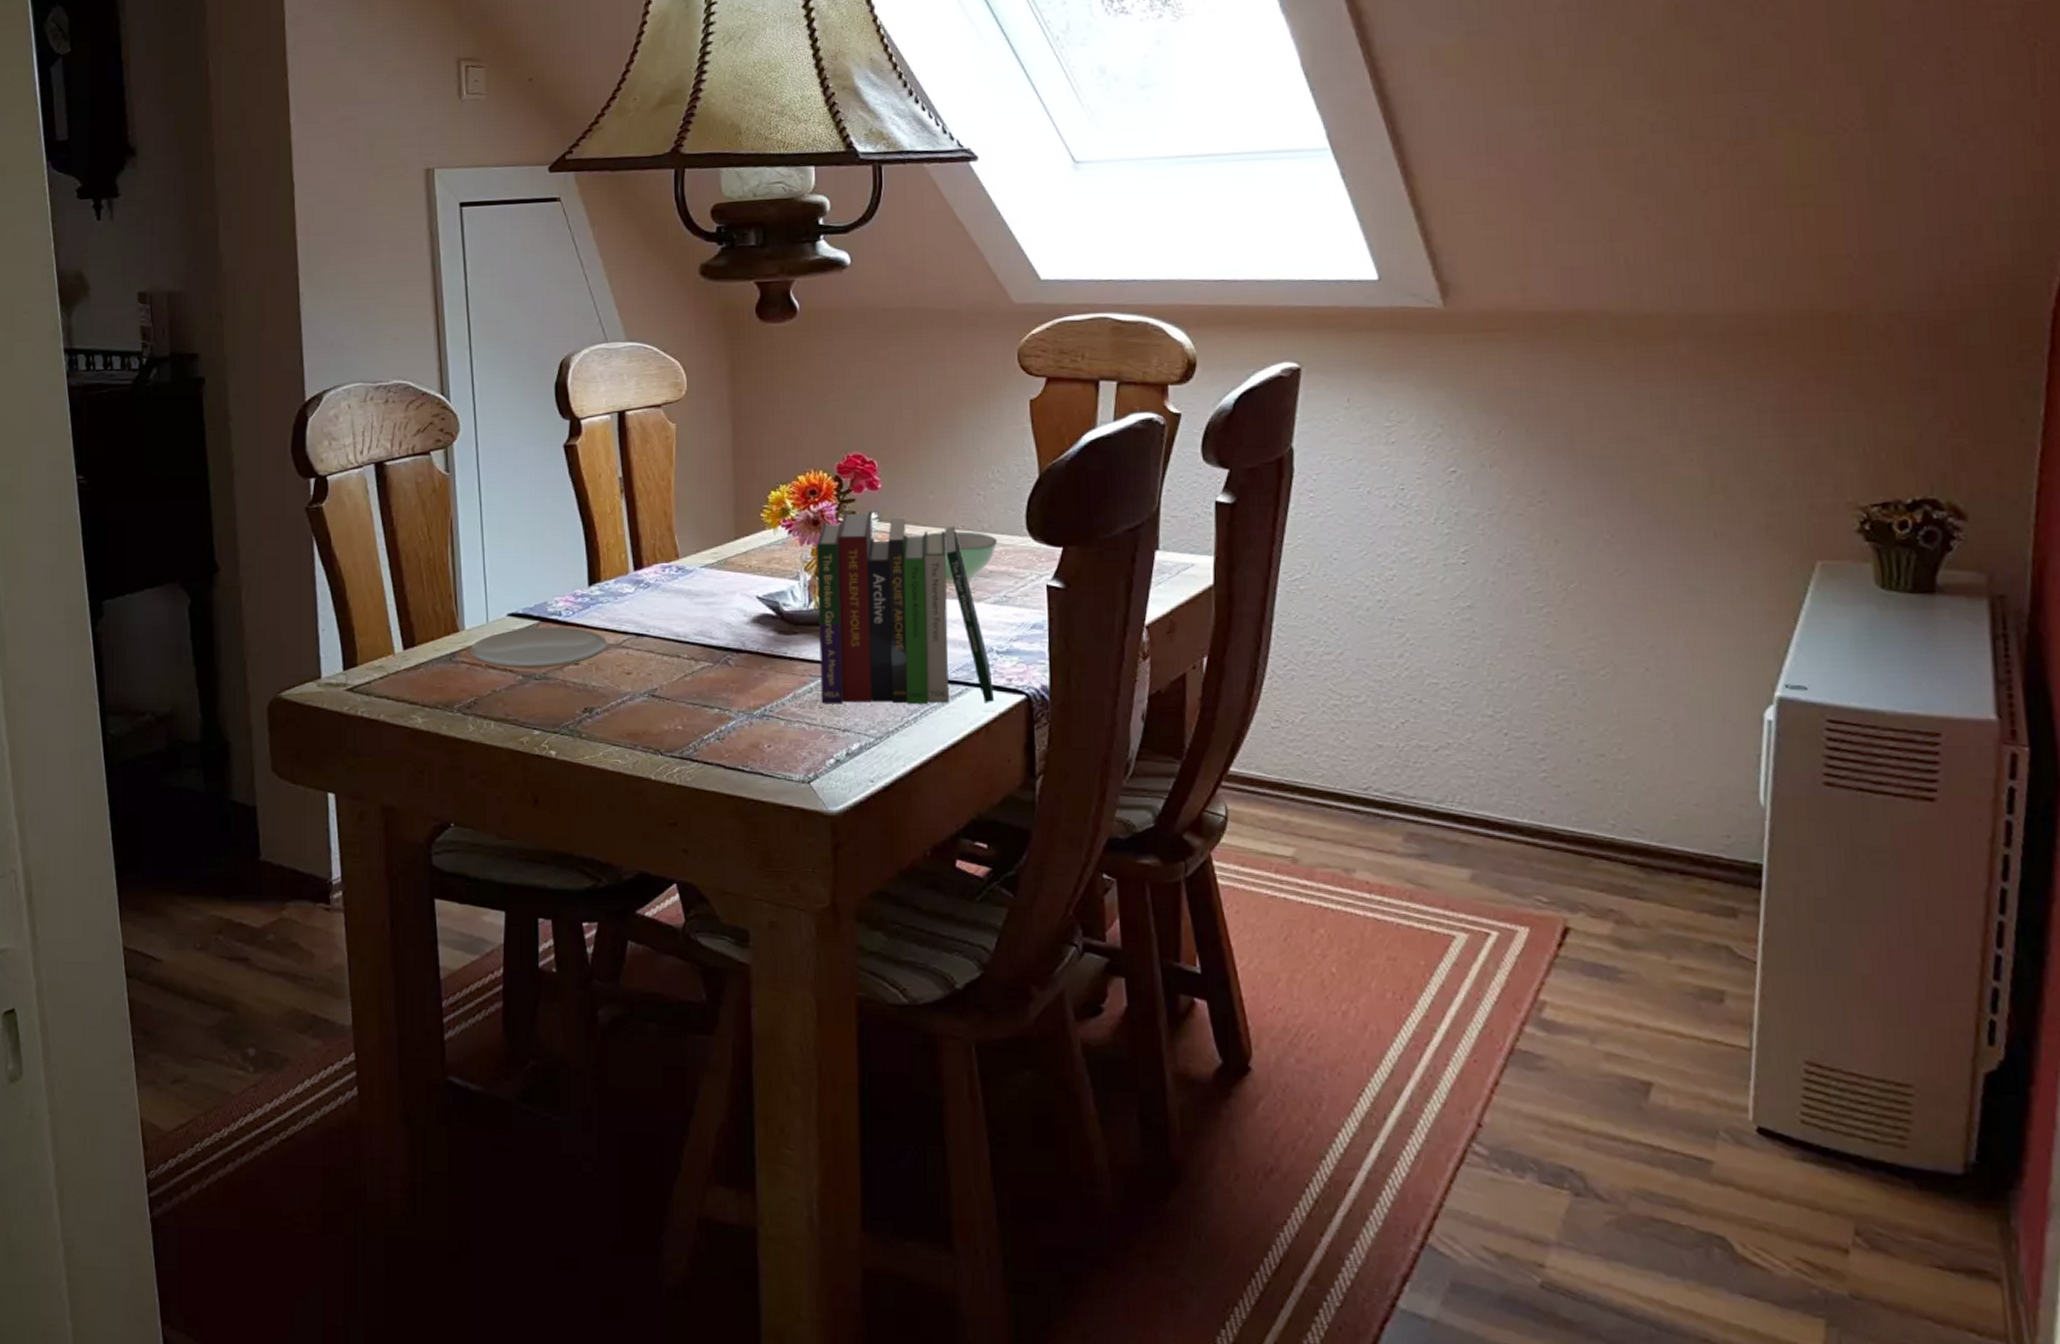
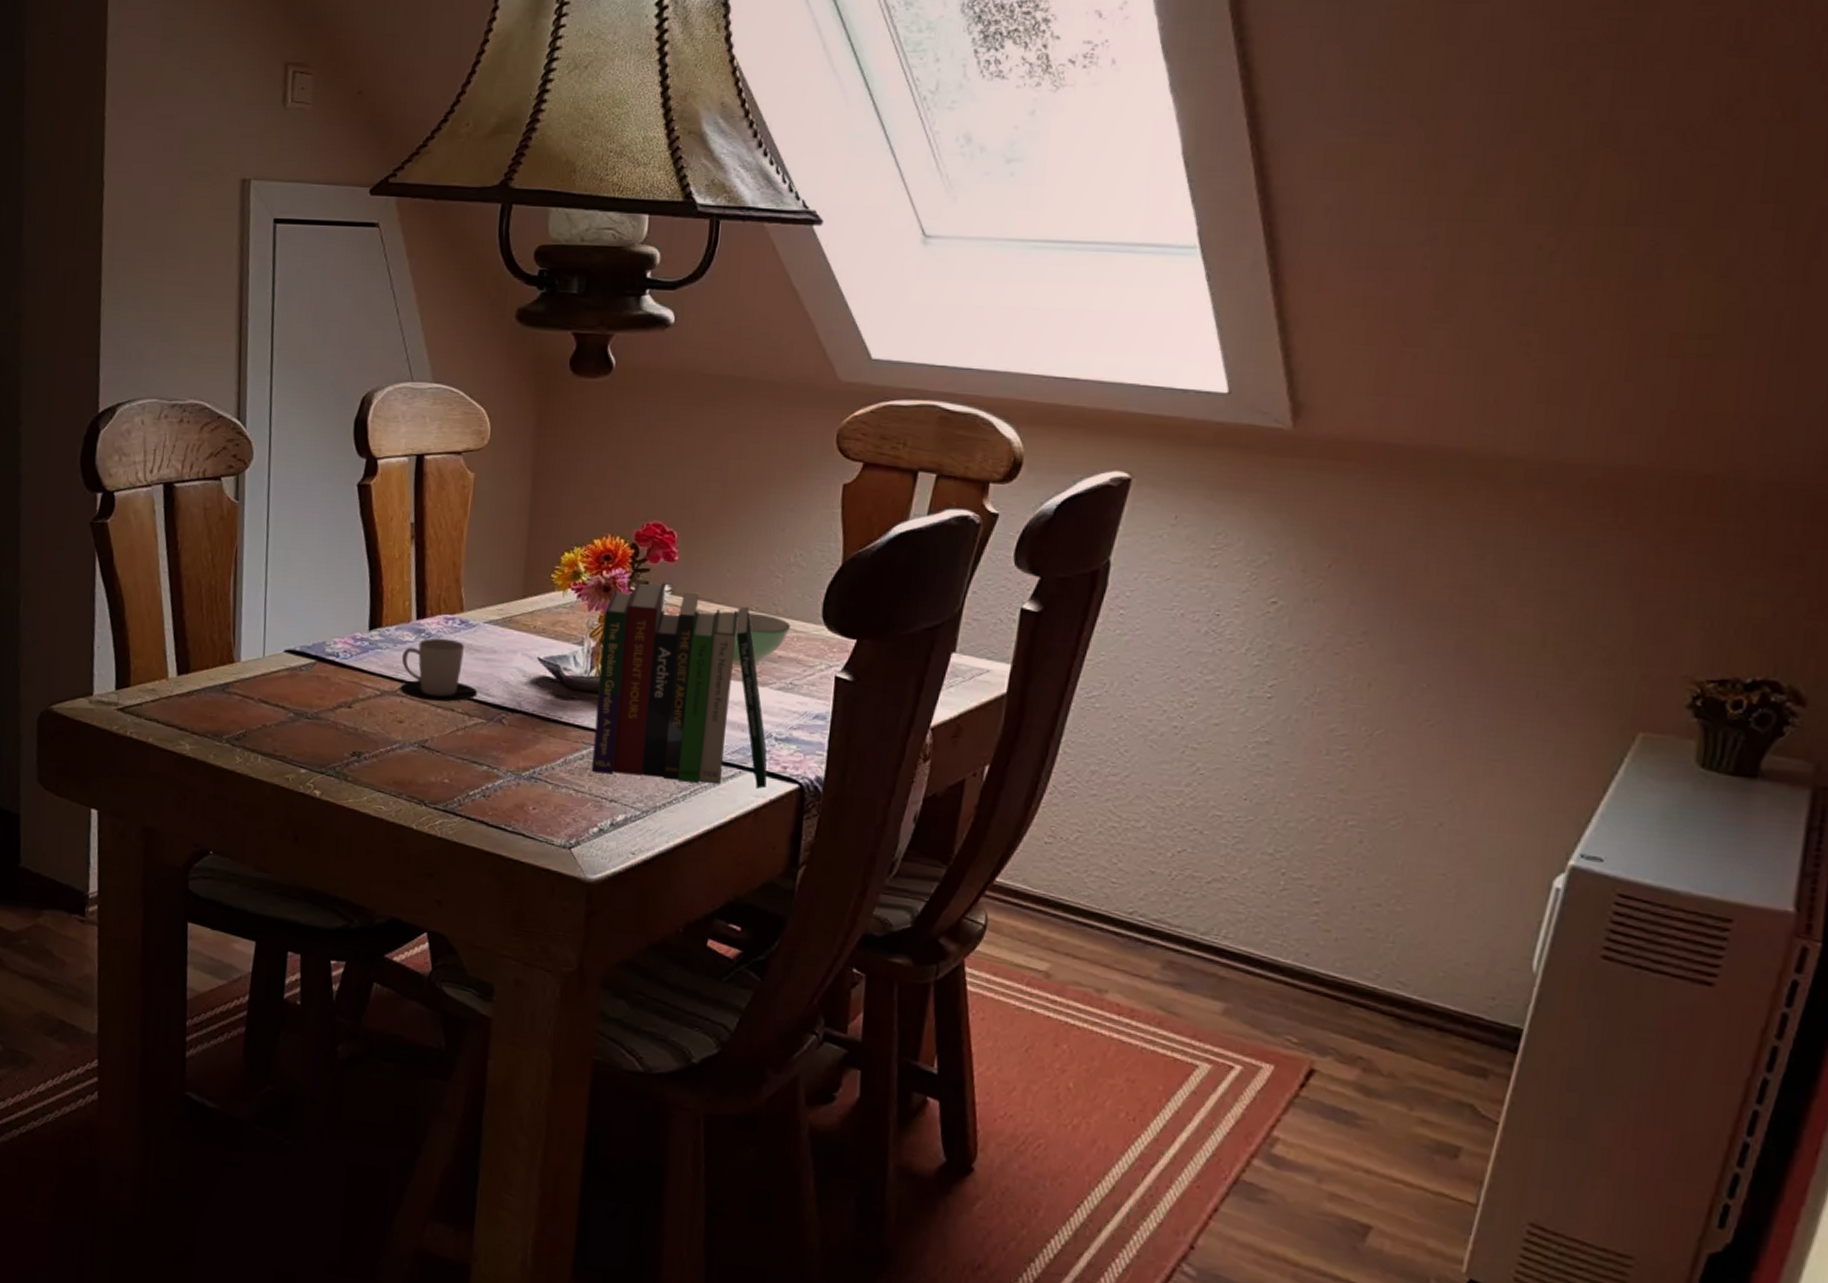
plate: present [470,627,607,669] -> none [244,666,382,709]
cup: none [624,586,702,650] -> present [400,638,478,702]

